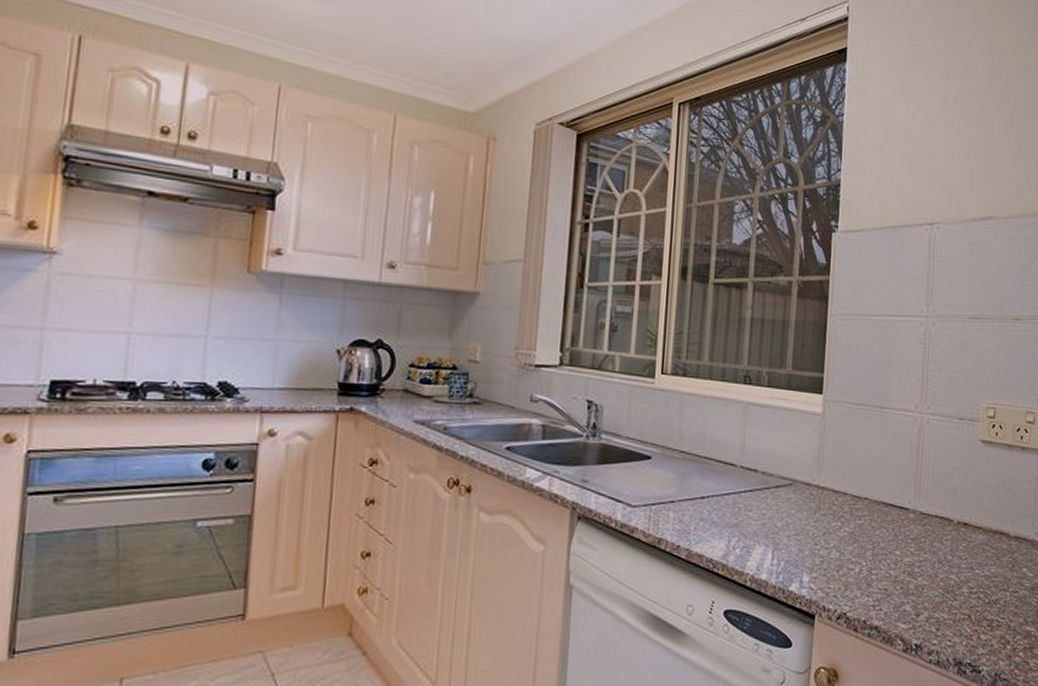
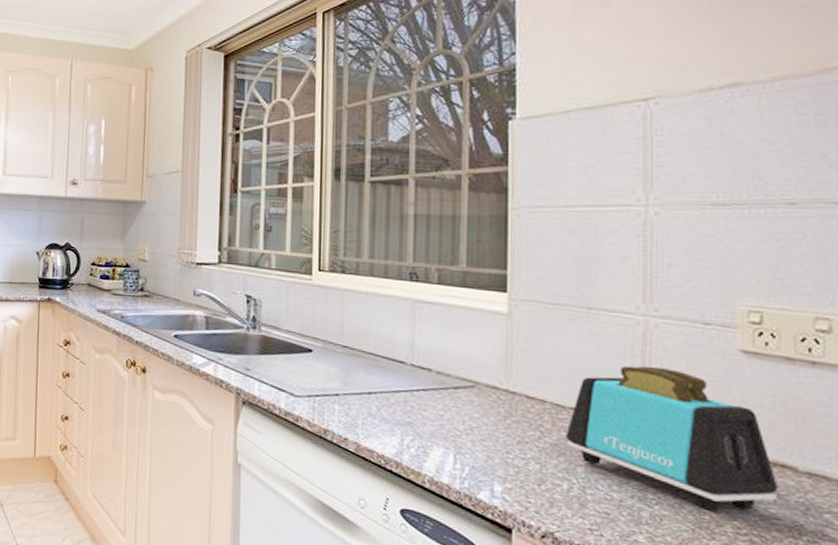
toaster: none [859,457,997,576] -> present [565,365,778,511]

